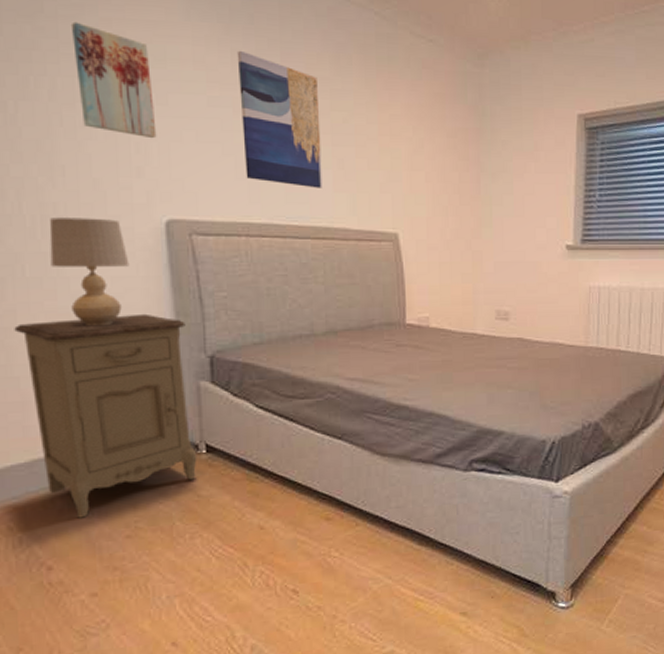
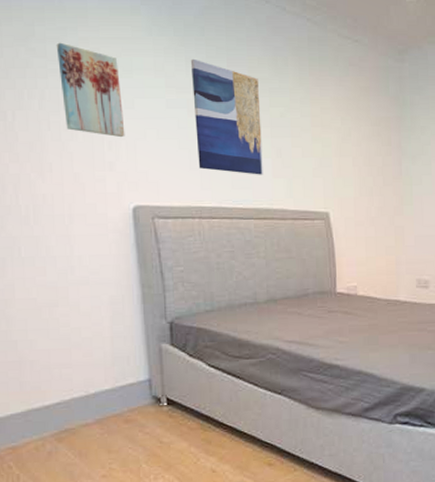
nightstand: present [14,313,197,518] -> none [13,286,160,460]
table lamp: present [49,218,130,327] -> none [40,206,104,298]

